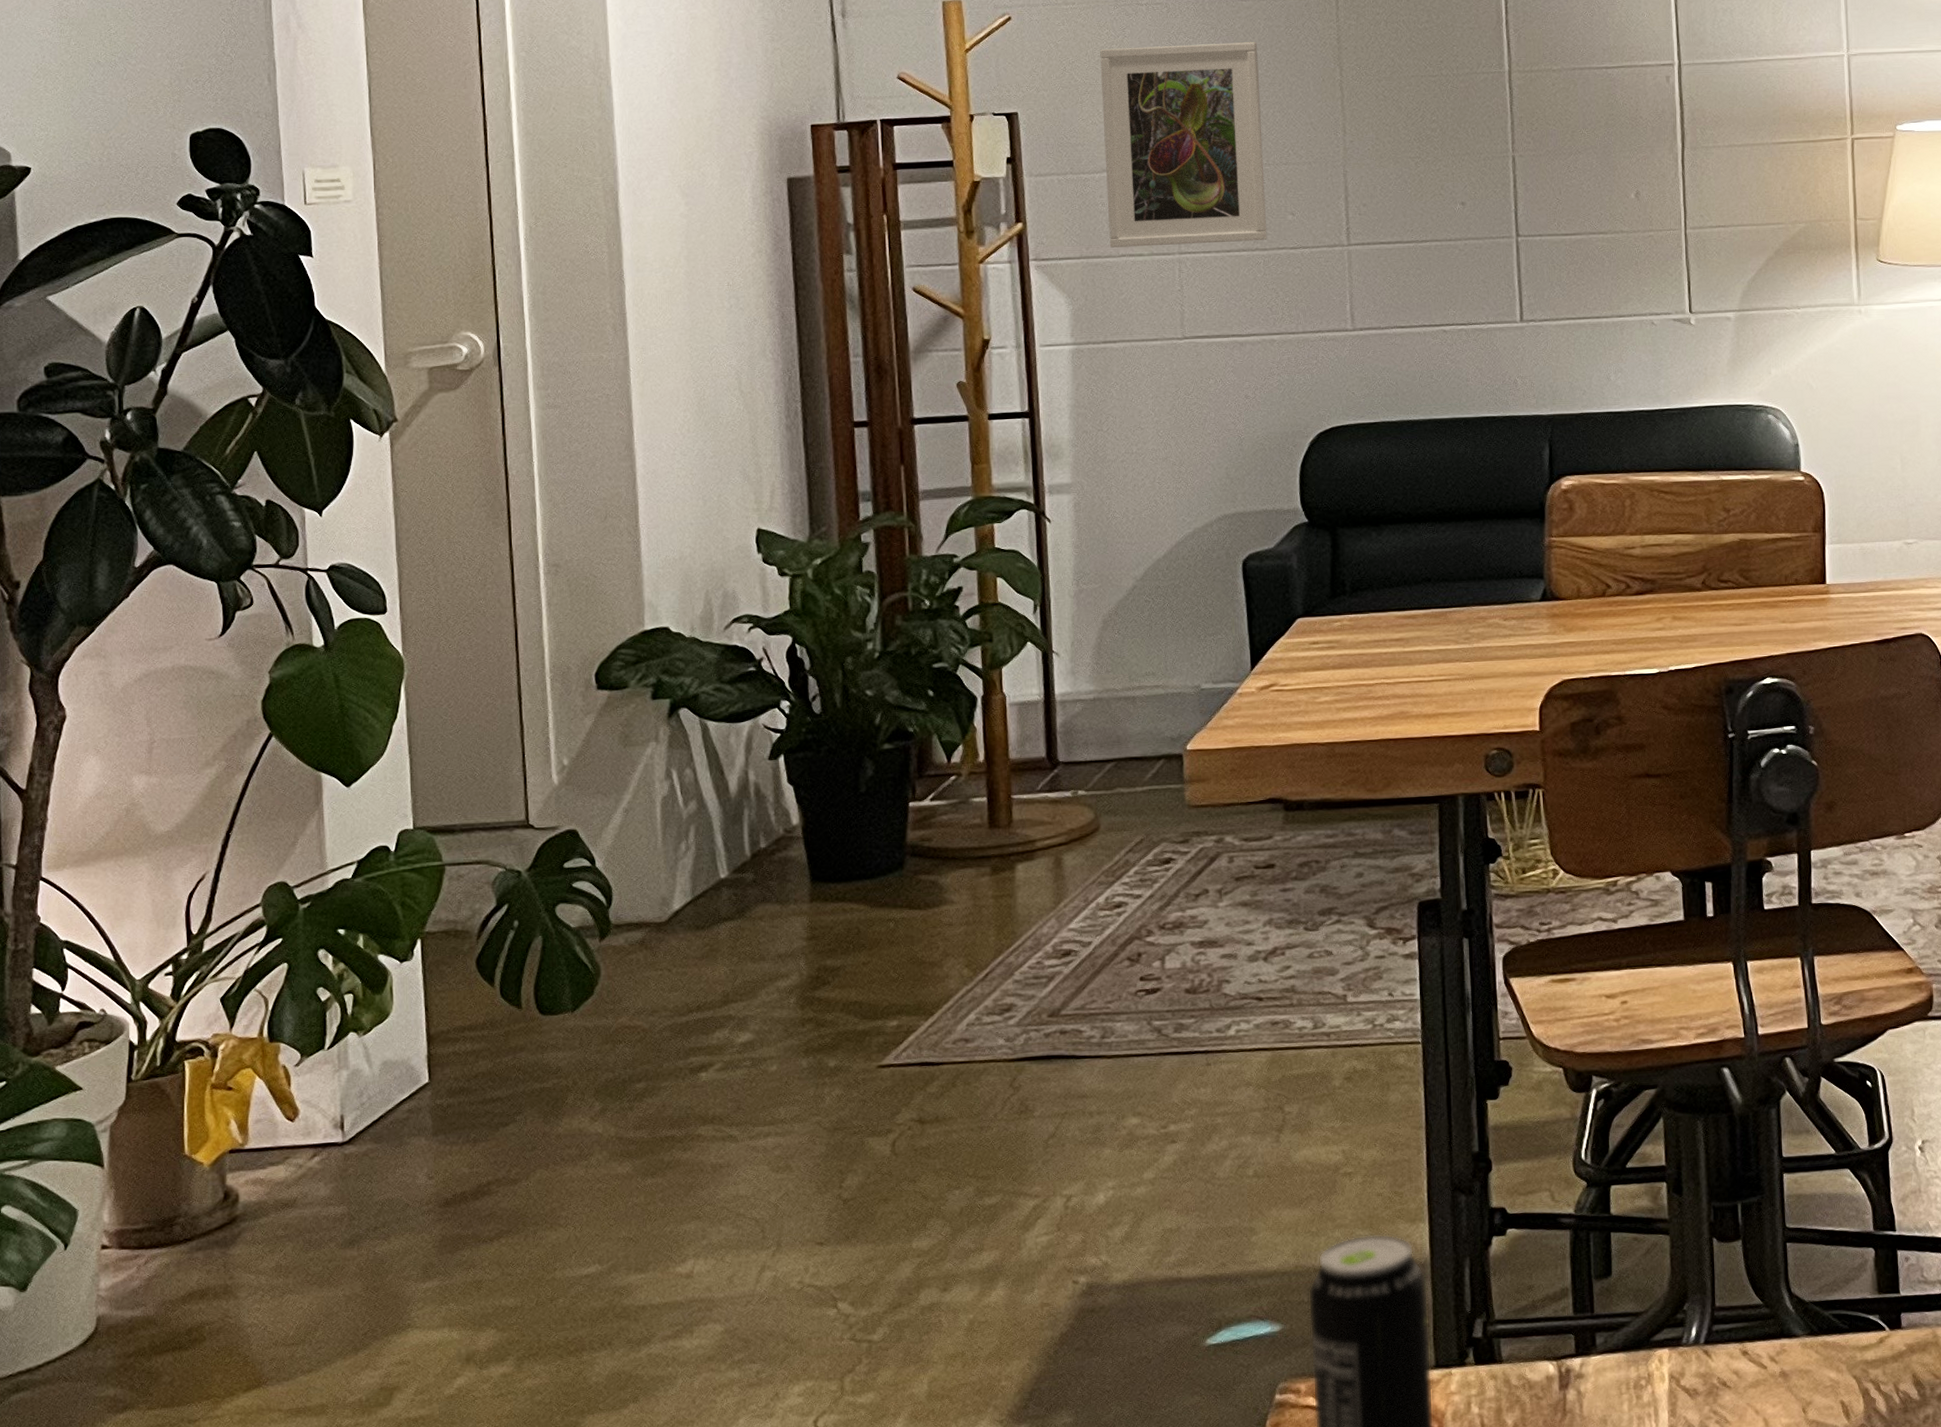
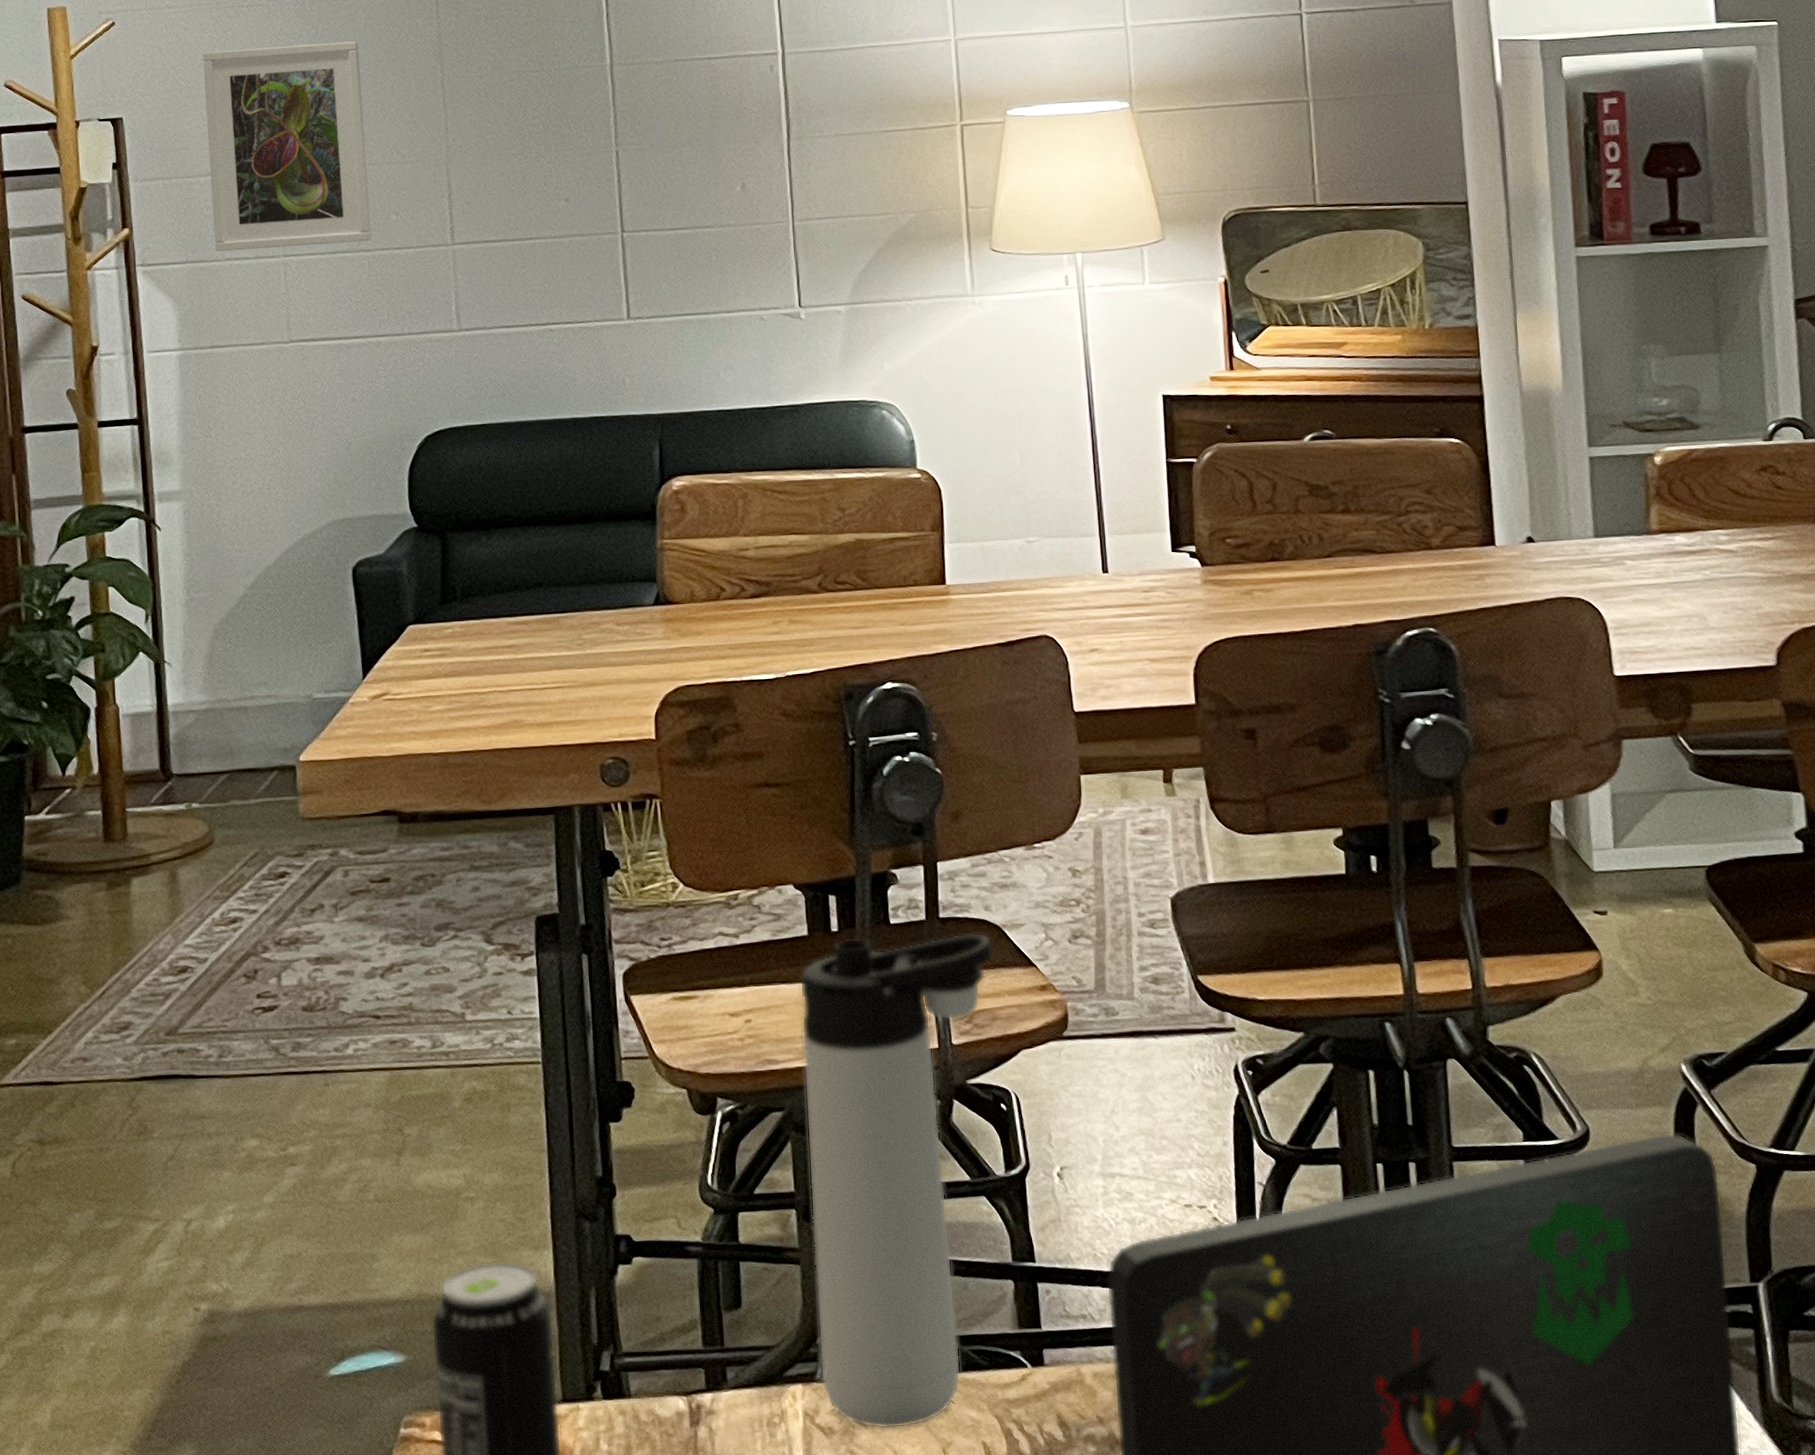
thermos bottle: none [1675,918,1864,1391] -> present [799,932,995,1430]

